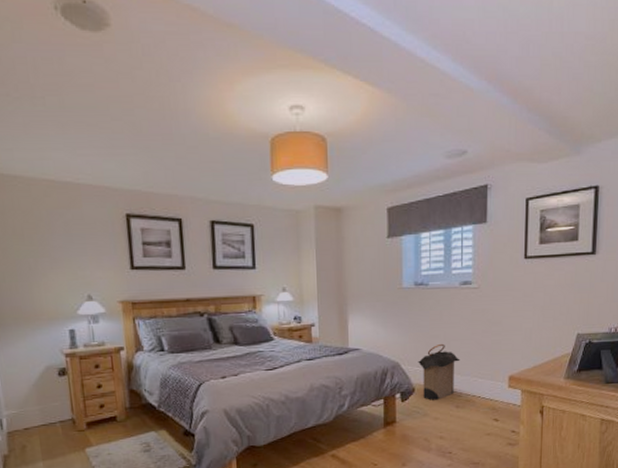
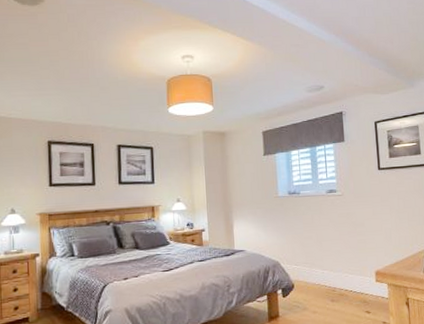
laundry hamper: present [418,343,460,400] -> none [295,243,332,295]

